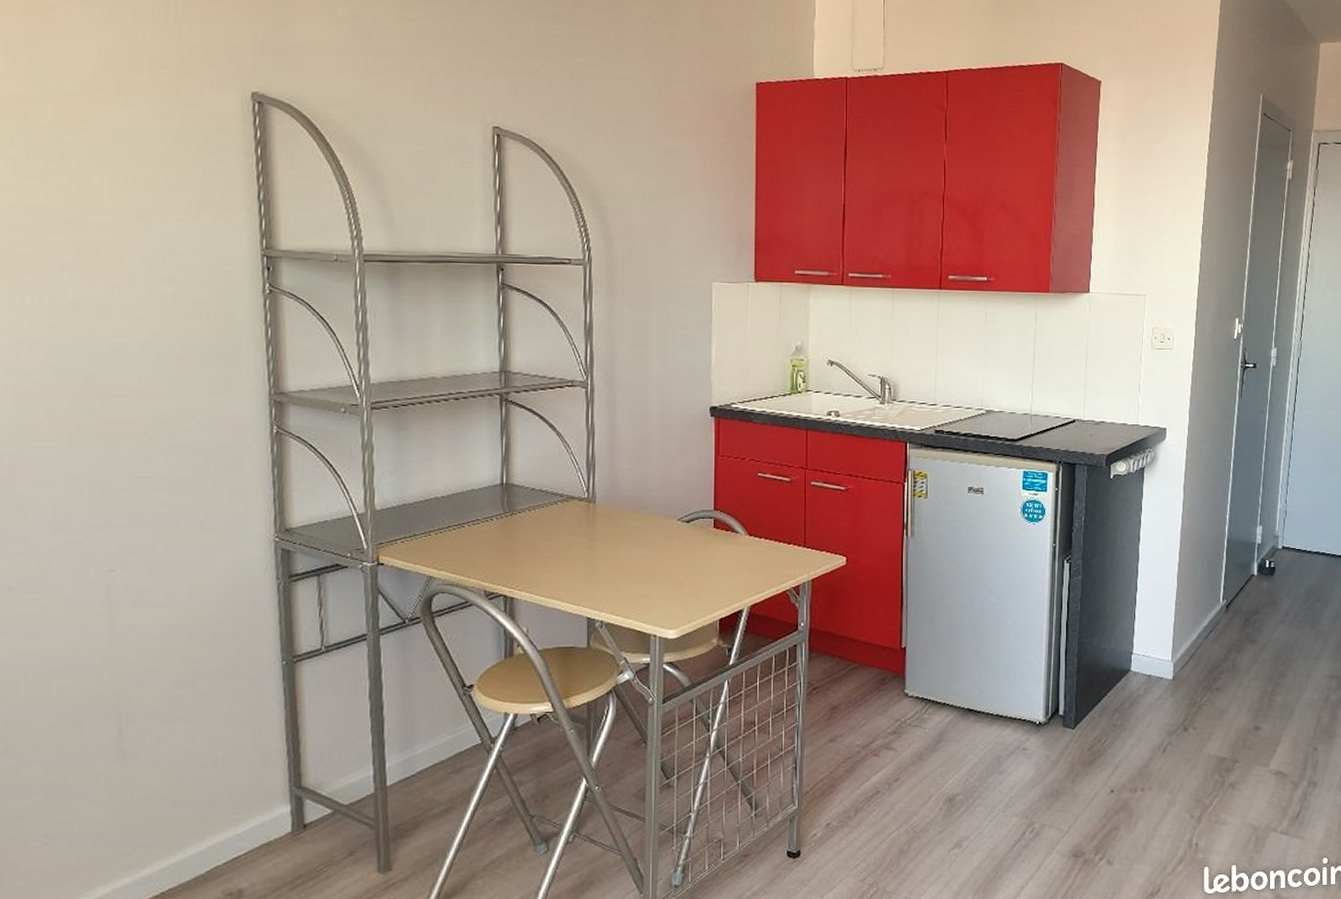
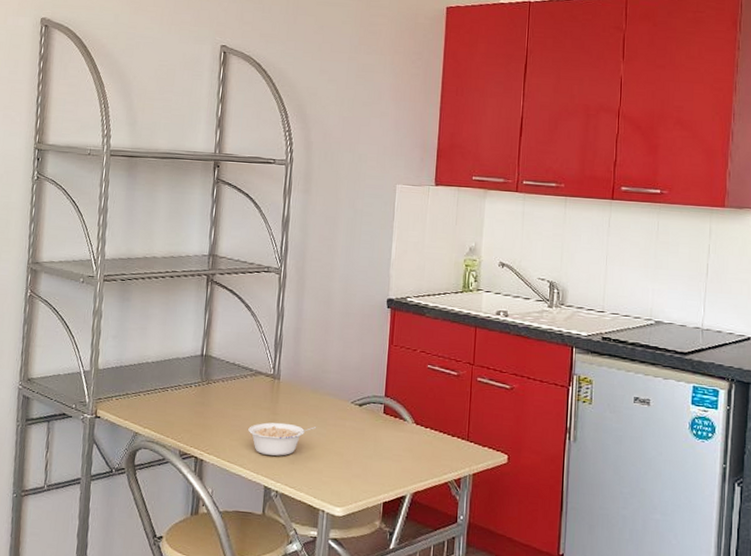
legume: none [564,548,641,584] -> present [248,422,317,456]

